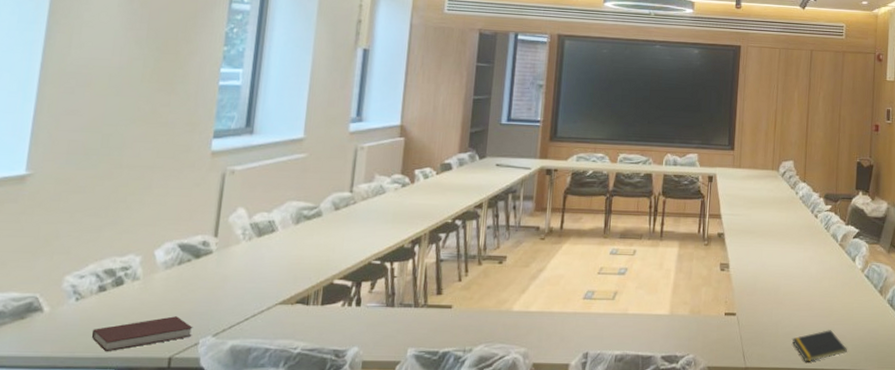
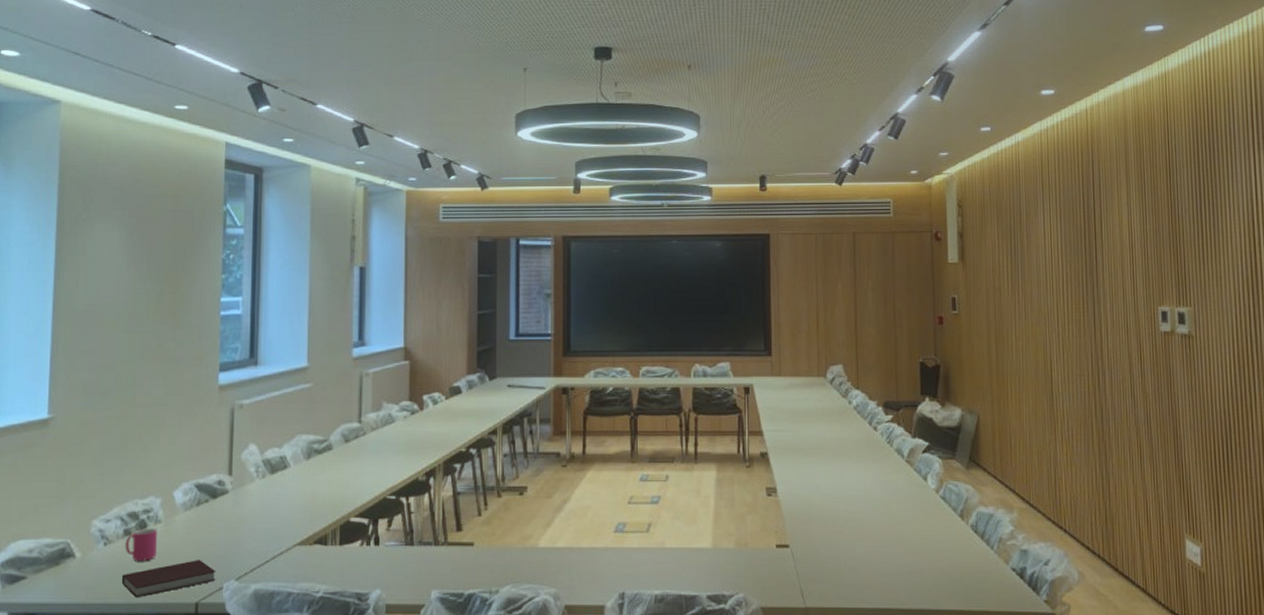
mug: none [98,284,135,316] -> present [125,528,158,561]
notepad: present [792,330,847,362] -> none [857,562,926,601]

